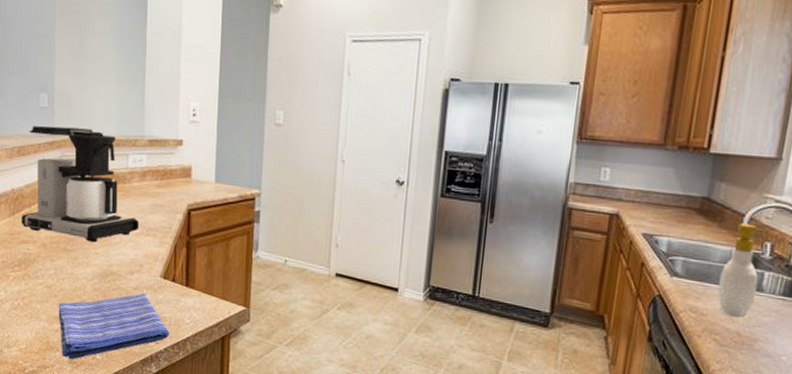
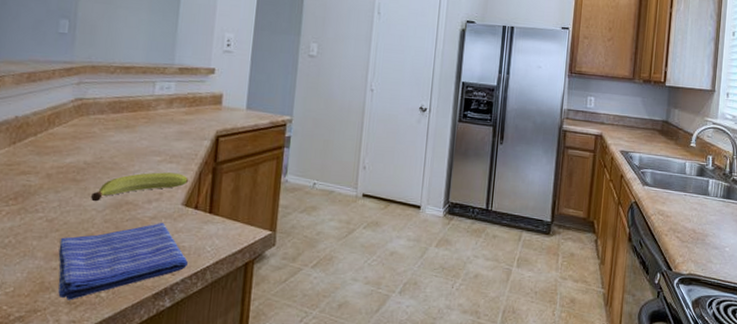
coffee maker: present [22,125,139,243] -> none [23,52,162,172]
fruit: none [81,244,166,271] -> present [91,172,189,202]
soap bottle: present [717,223,770,319] -> none [677,141,711,218]

